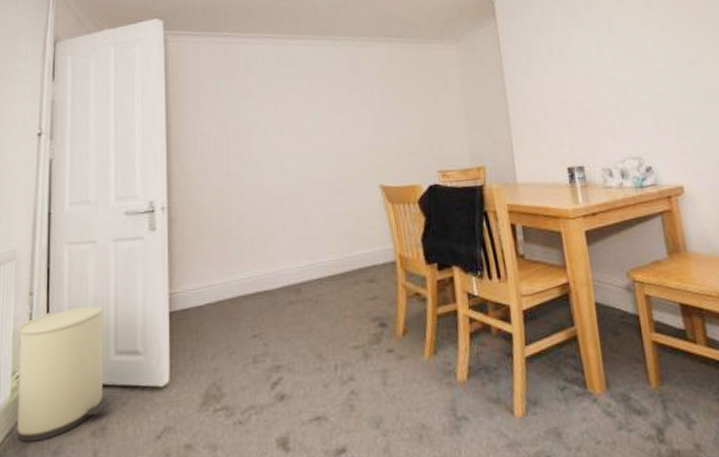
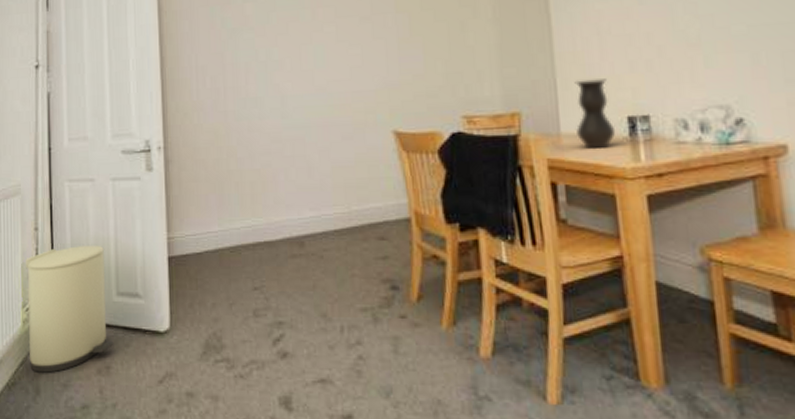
vase: none [526,137,560,196] -> present [574,79,616,150]

